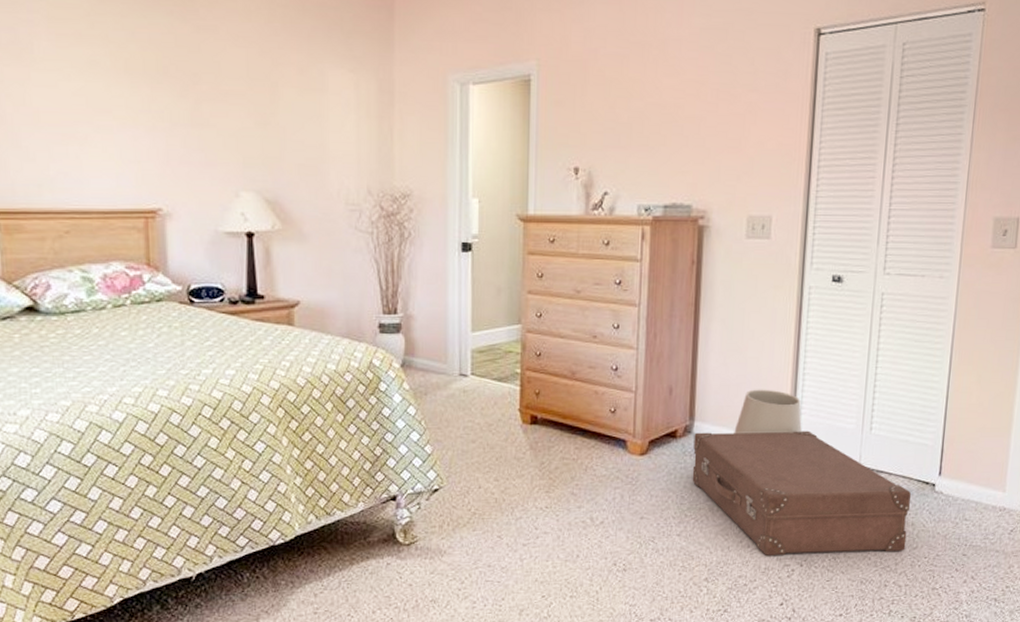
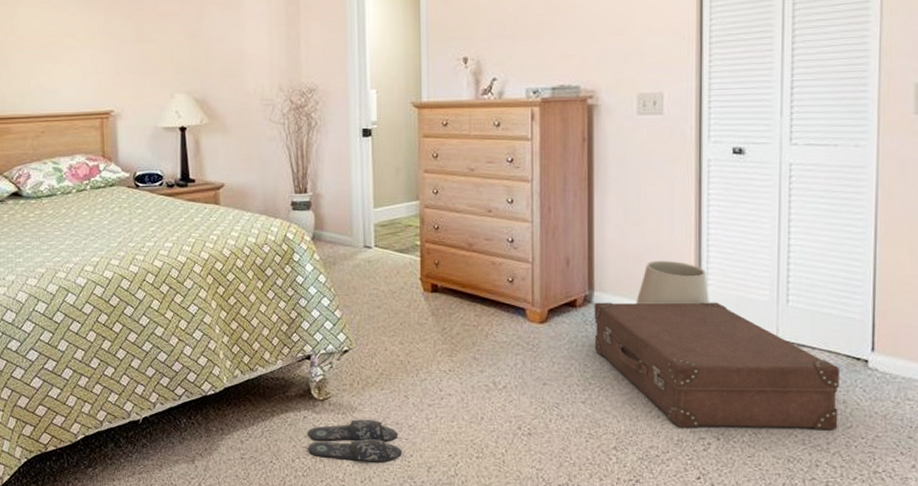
slippers: none [391,563,493,609] -> present [307,420,402,463]

